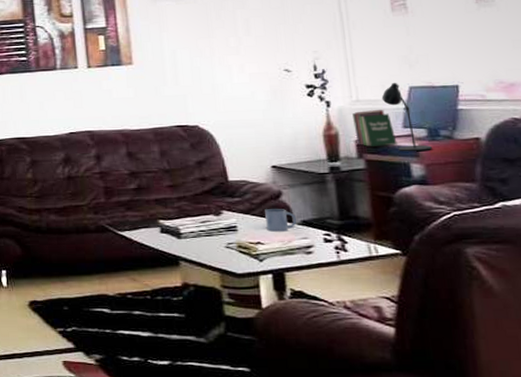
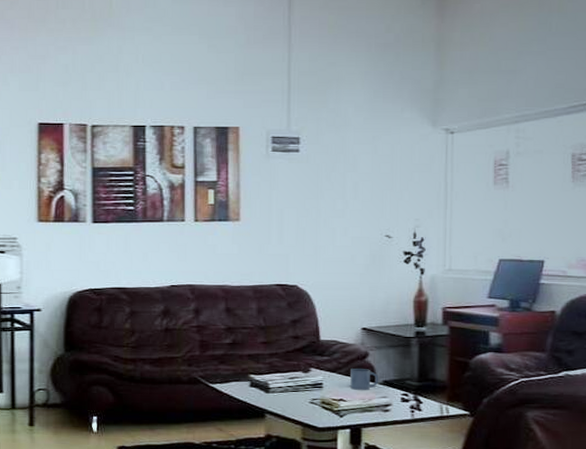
books: present [353,110,397,147] -> none [443,280,481,315]
desk lamp: present [381,83,432,152] -> none [472,255,511,322]

